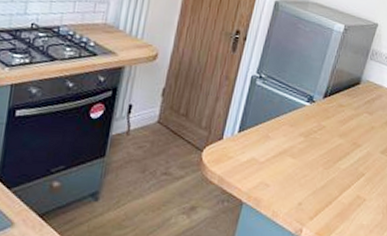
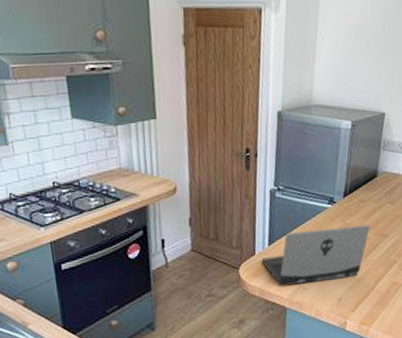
laptop computer: none [228,123,345,182] -> present [261,224,370,286]

